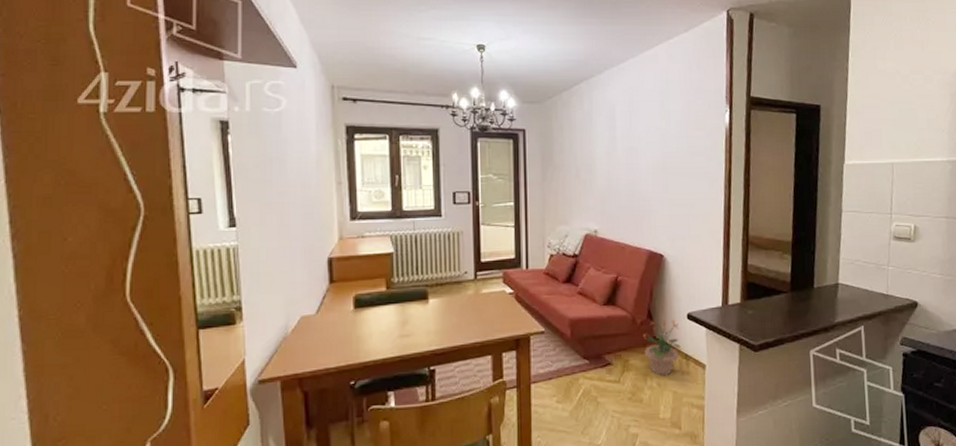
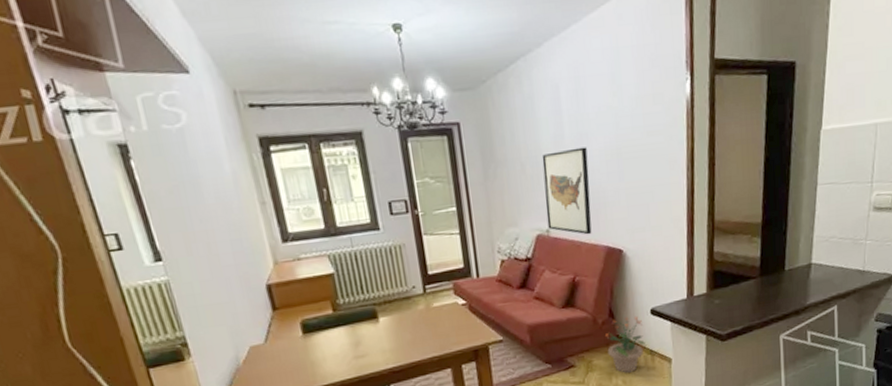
wall art: none [595,160,637,238] -> present [542,147,592,235]

